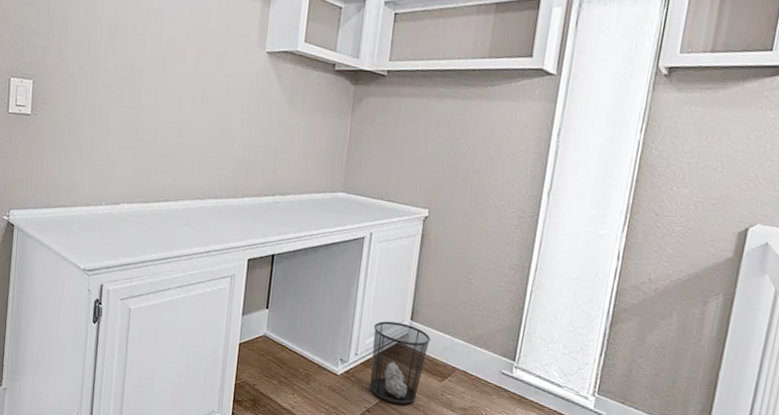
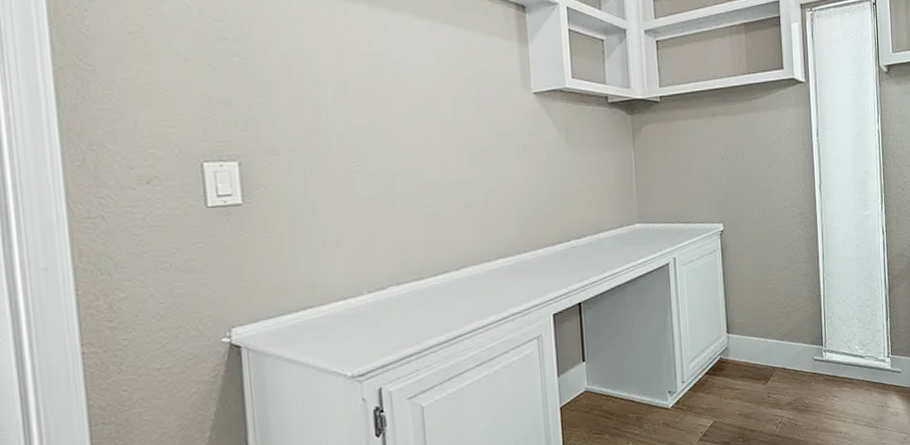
waste bin: present [369,321,431,406] -> none [694,338,748,421]

